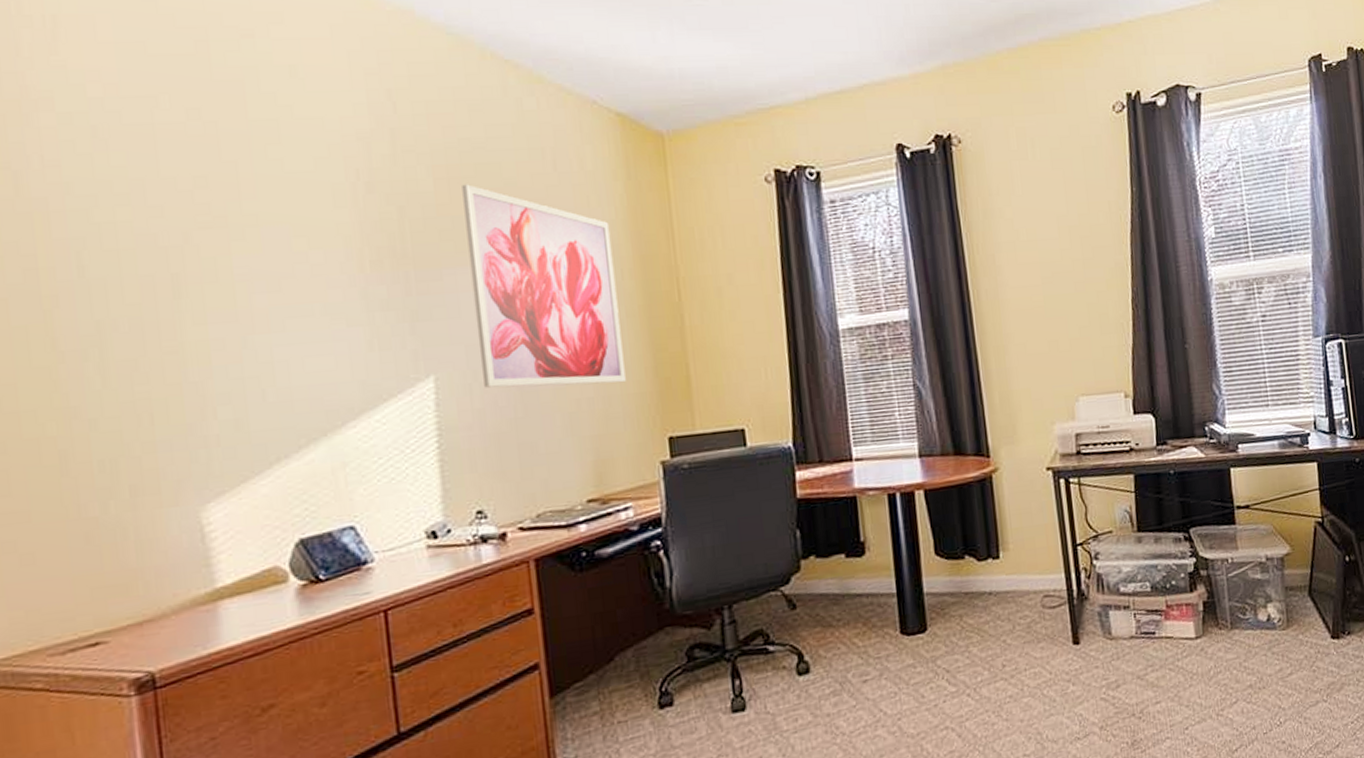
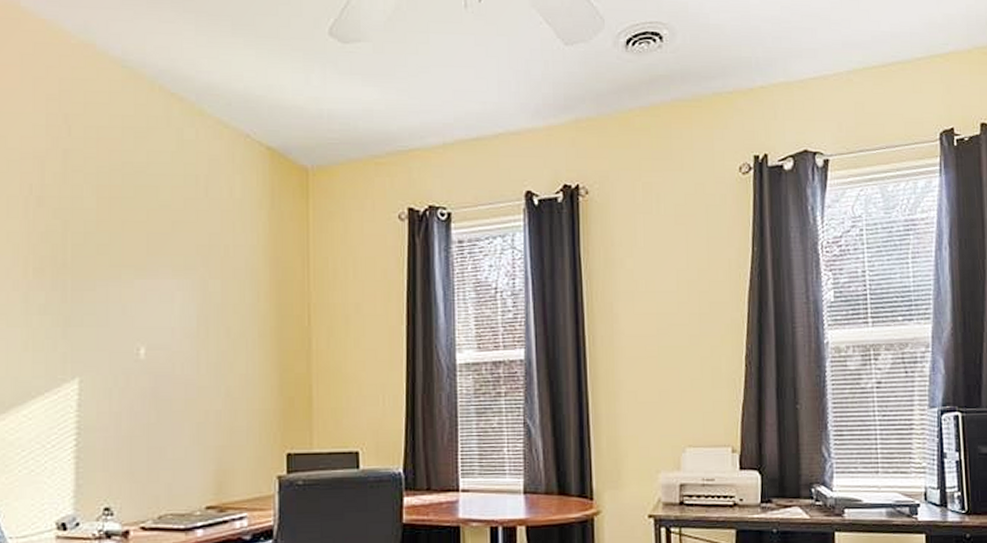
wall art: present [462,184,626,388] -> none [121,204,252,399]

